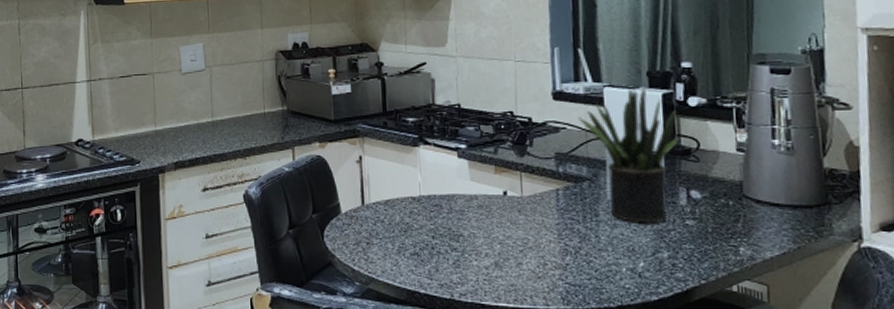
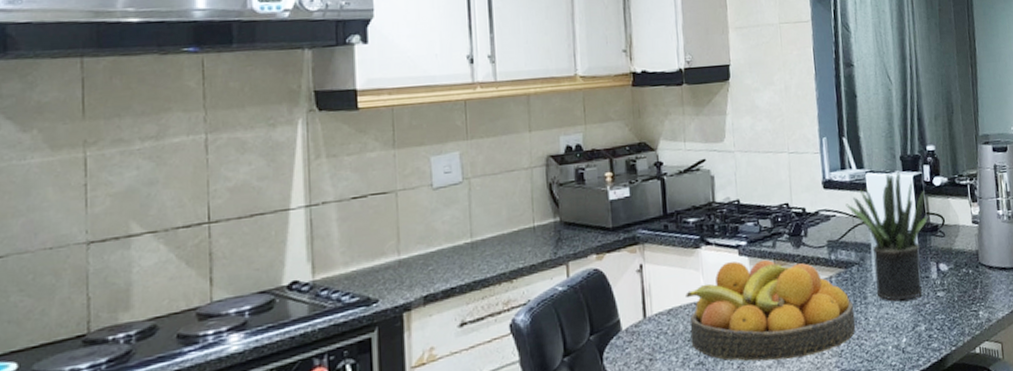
fruit bowl: none [403,163,585,265] -> present [686,259,856,361]

